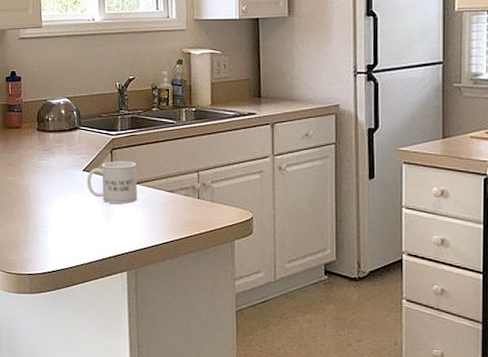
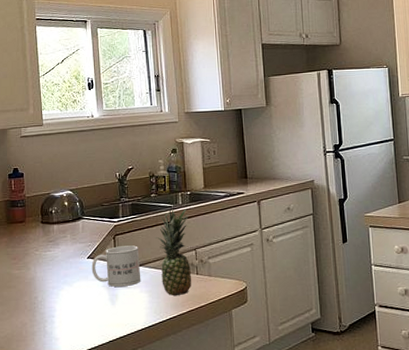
fruit: none [154,125,193,219] -> present [155,208,192,295]

